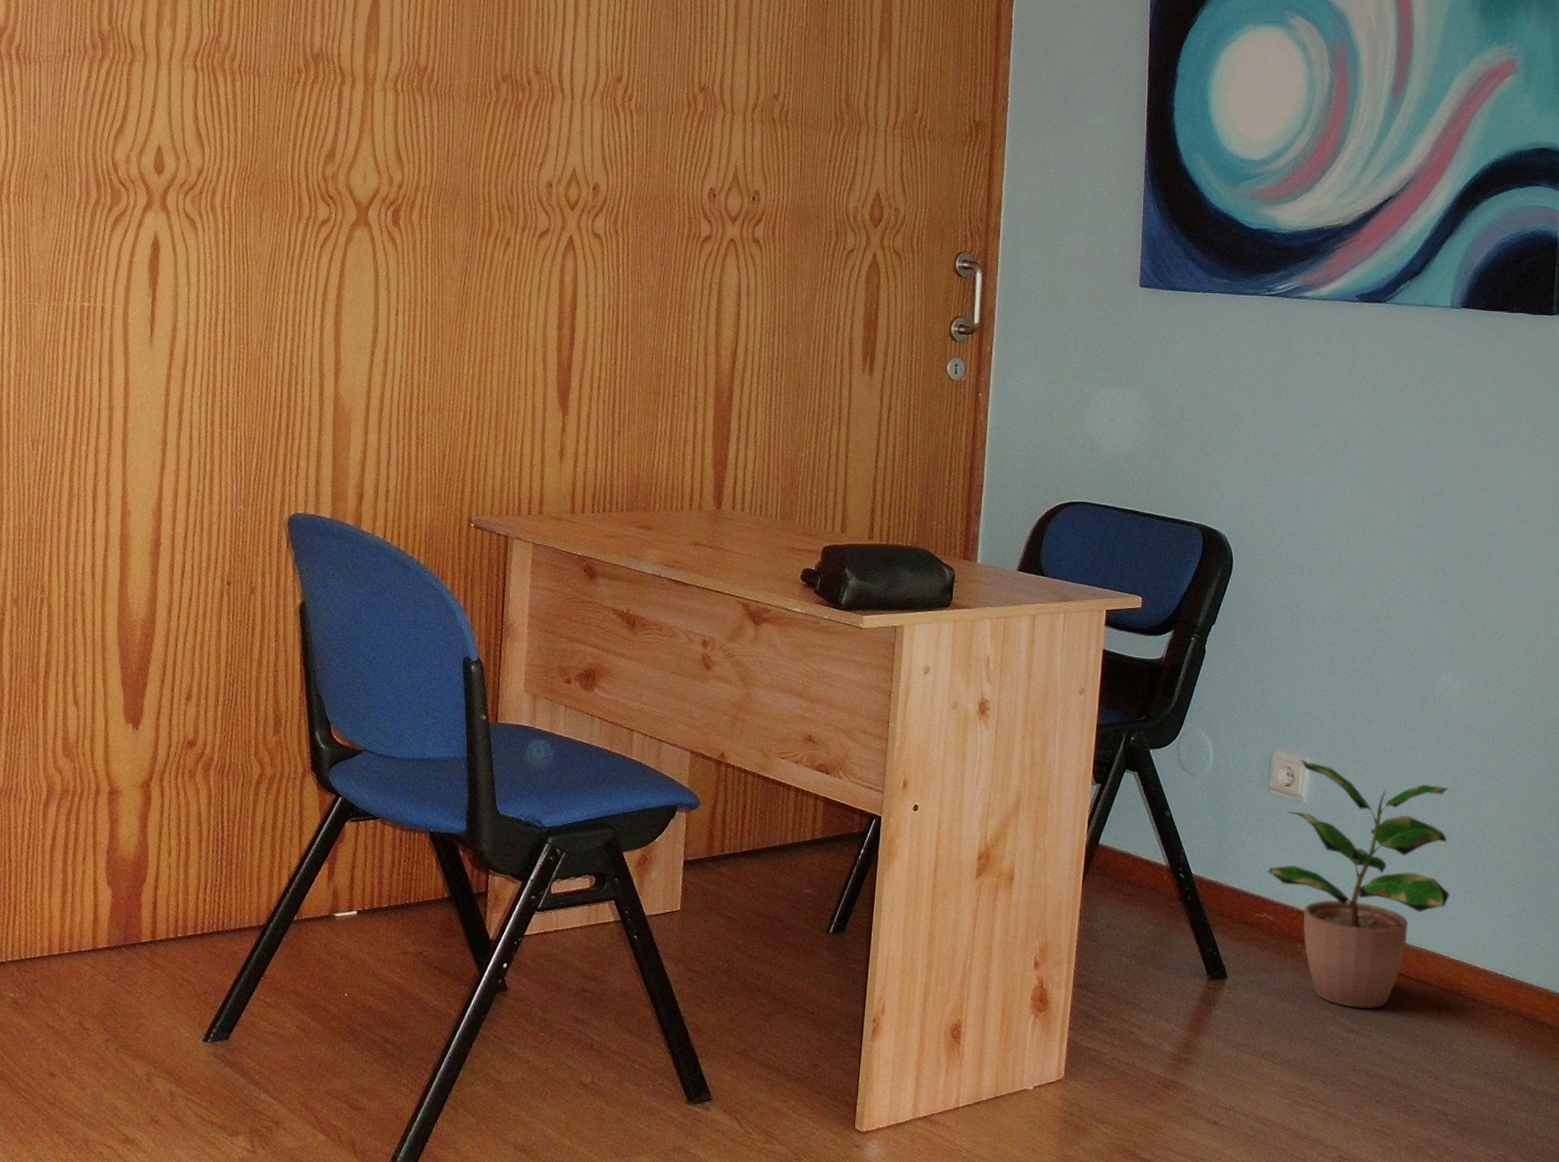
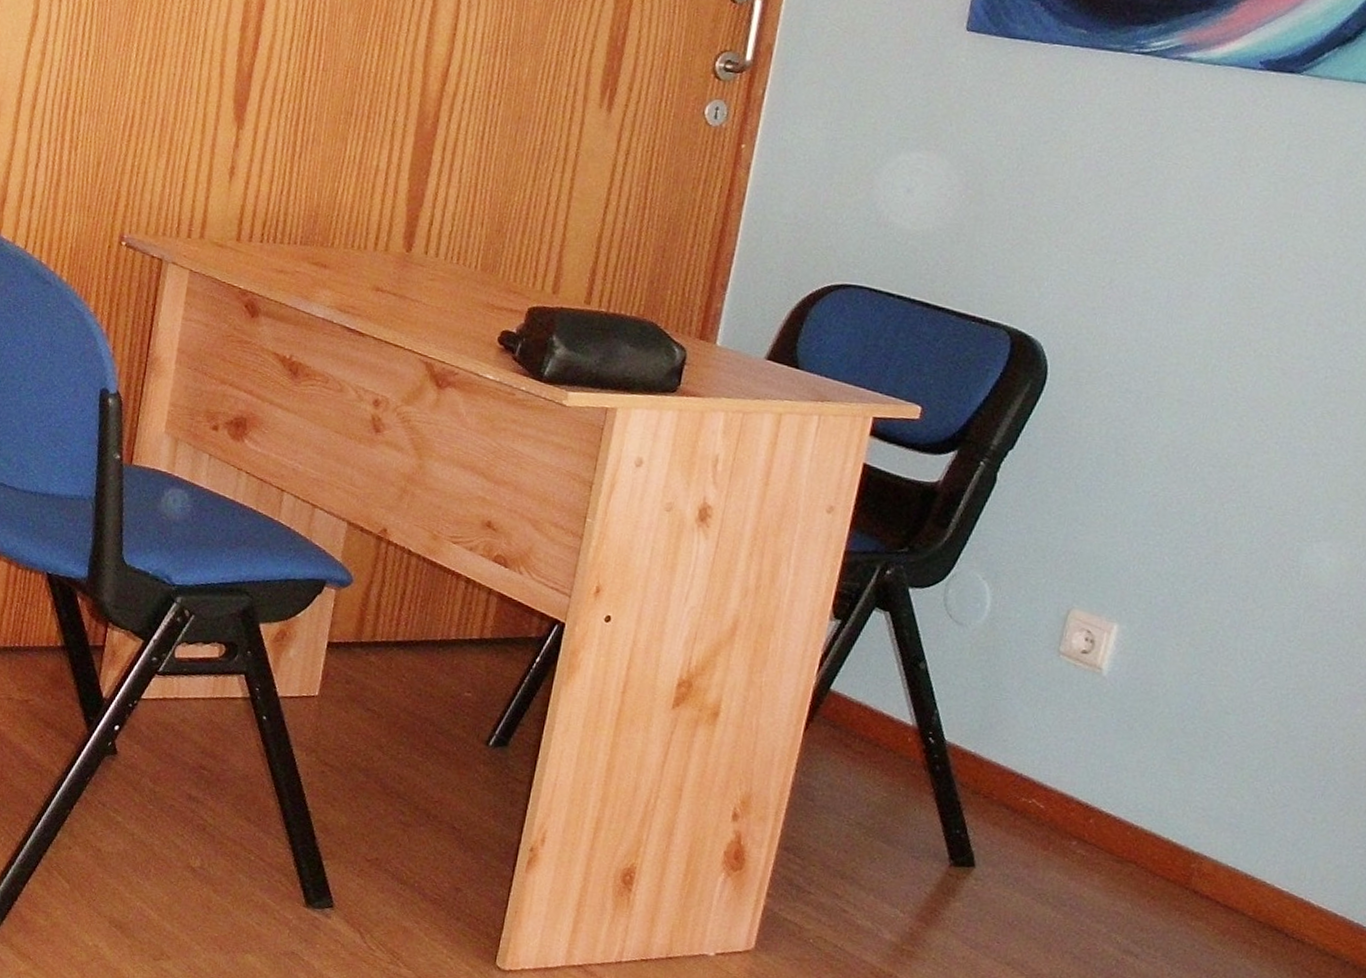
potted plant: present [1267,760,1450,1009] -> none [1043,624,1303,931]

